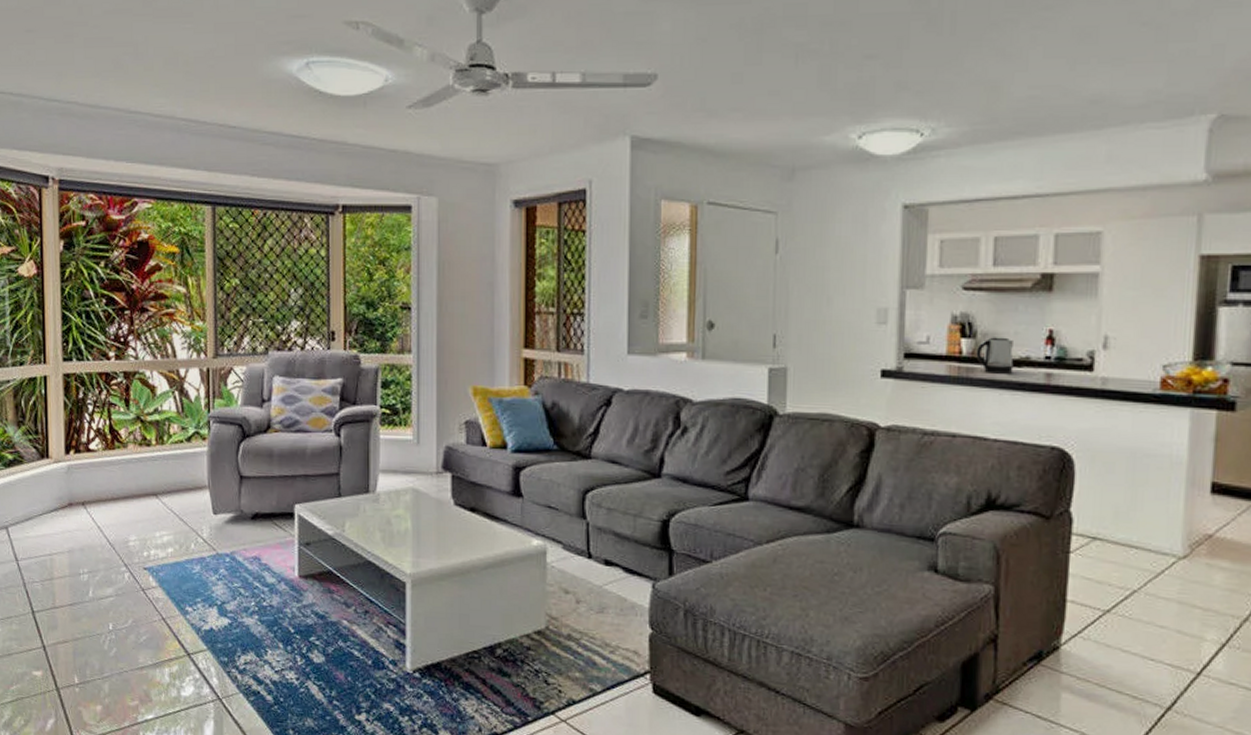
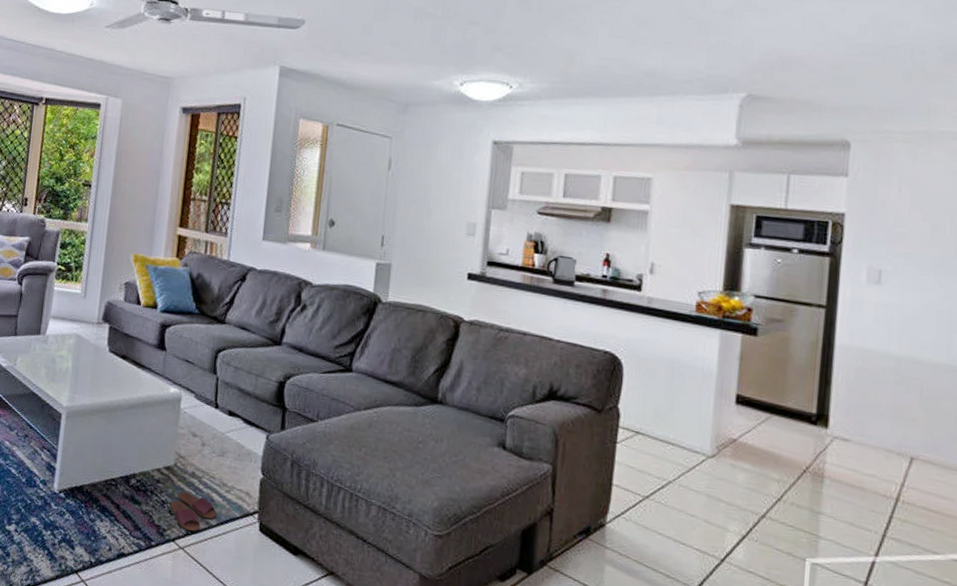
slippers: none [545,657,601,701] -> present [170,491,217,531]

